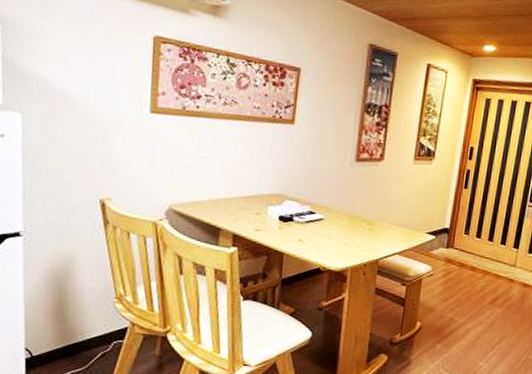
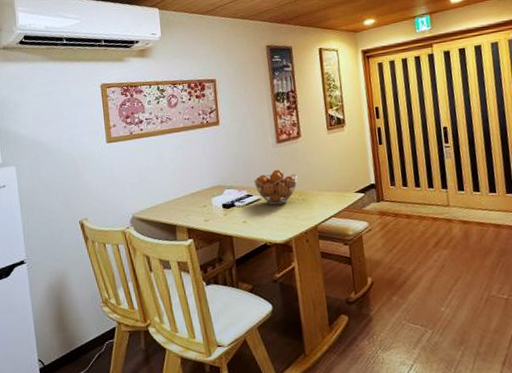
fruit basket: none [320,190,370,230] -> present [254,169,298,205]

